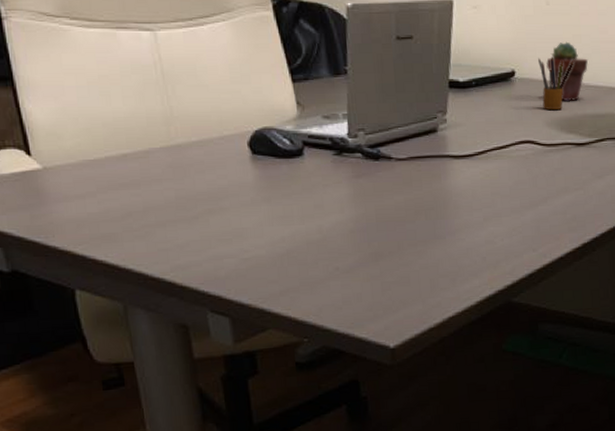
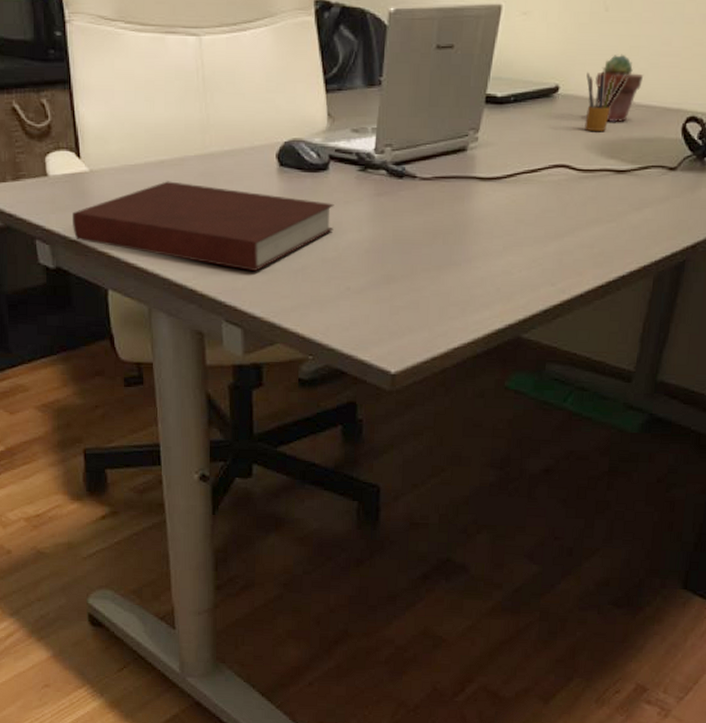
notebook: none [26,174,315,260] -> present [73,181,334,272]

